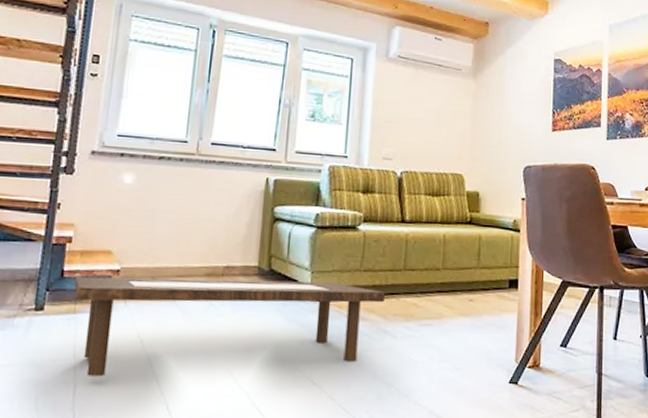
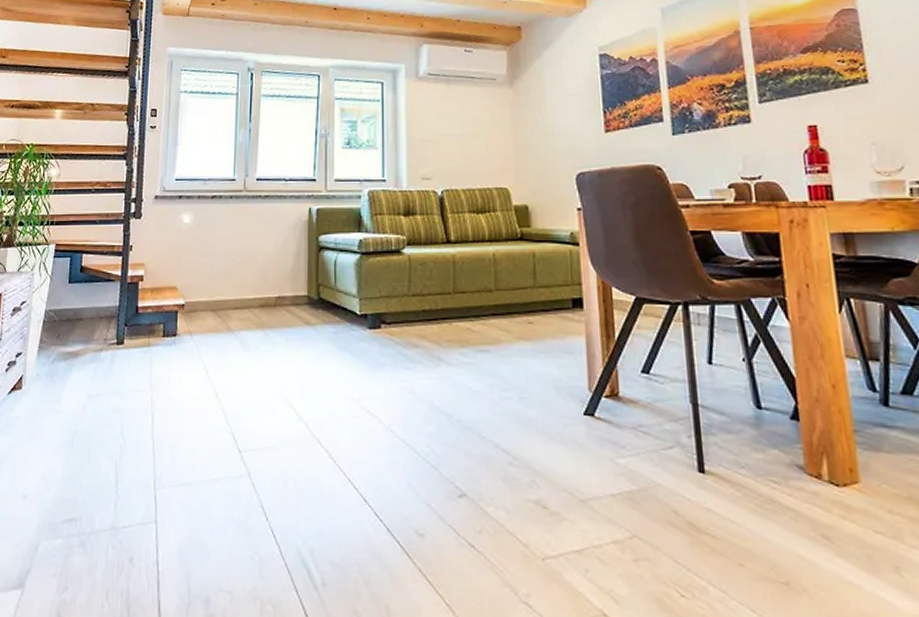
coffee table: present [74,276,386,377] -> none [148,308,437,406]

